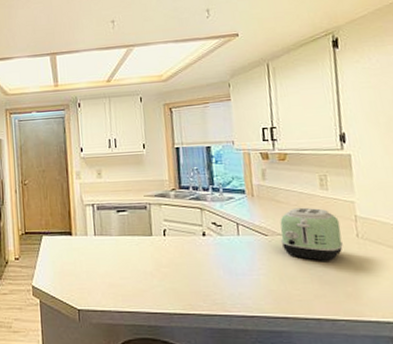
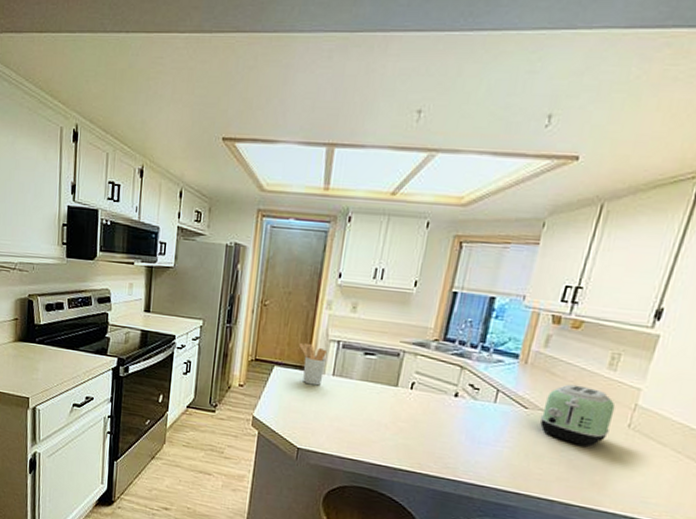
utensil holder: none [59,210,87,248] -> present [298,342,327,386]

